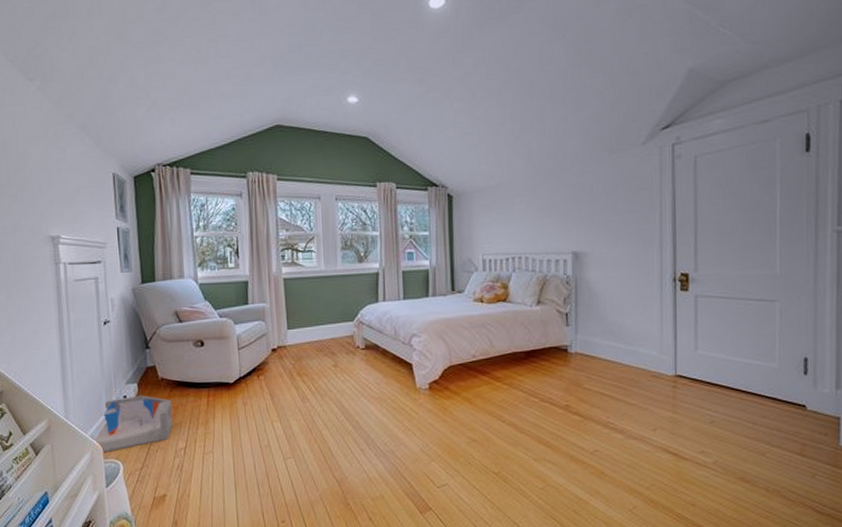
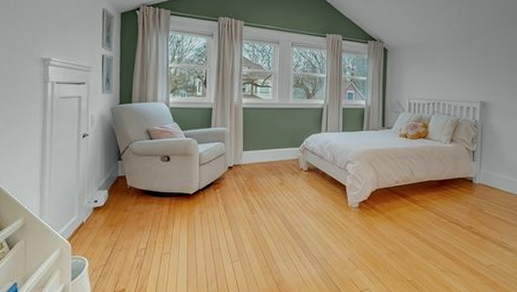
storage bin: present [90,395,173,453] -> none [61,200,138,250]

